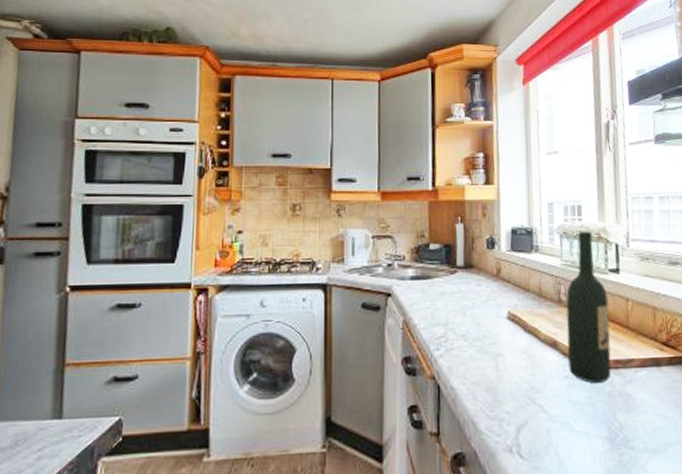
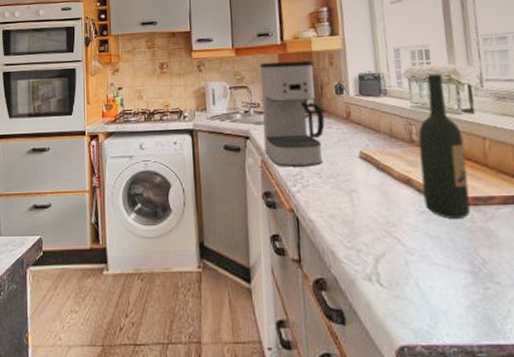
coffee maker: none [407,210,474,329] -> present [260,60,325,167]

